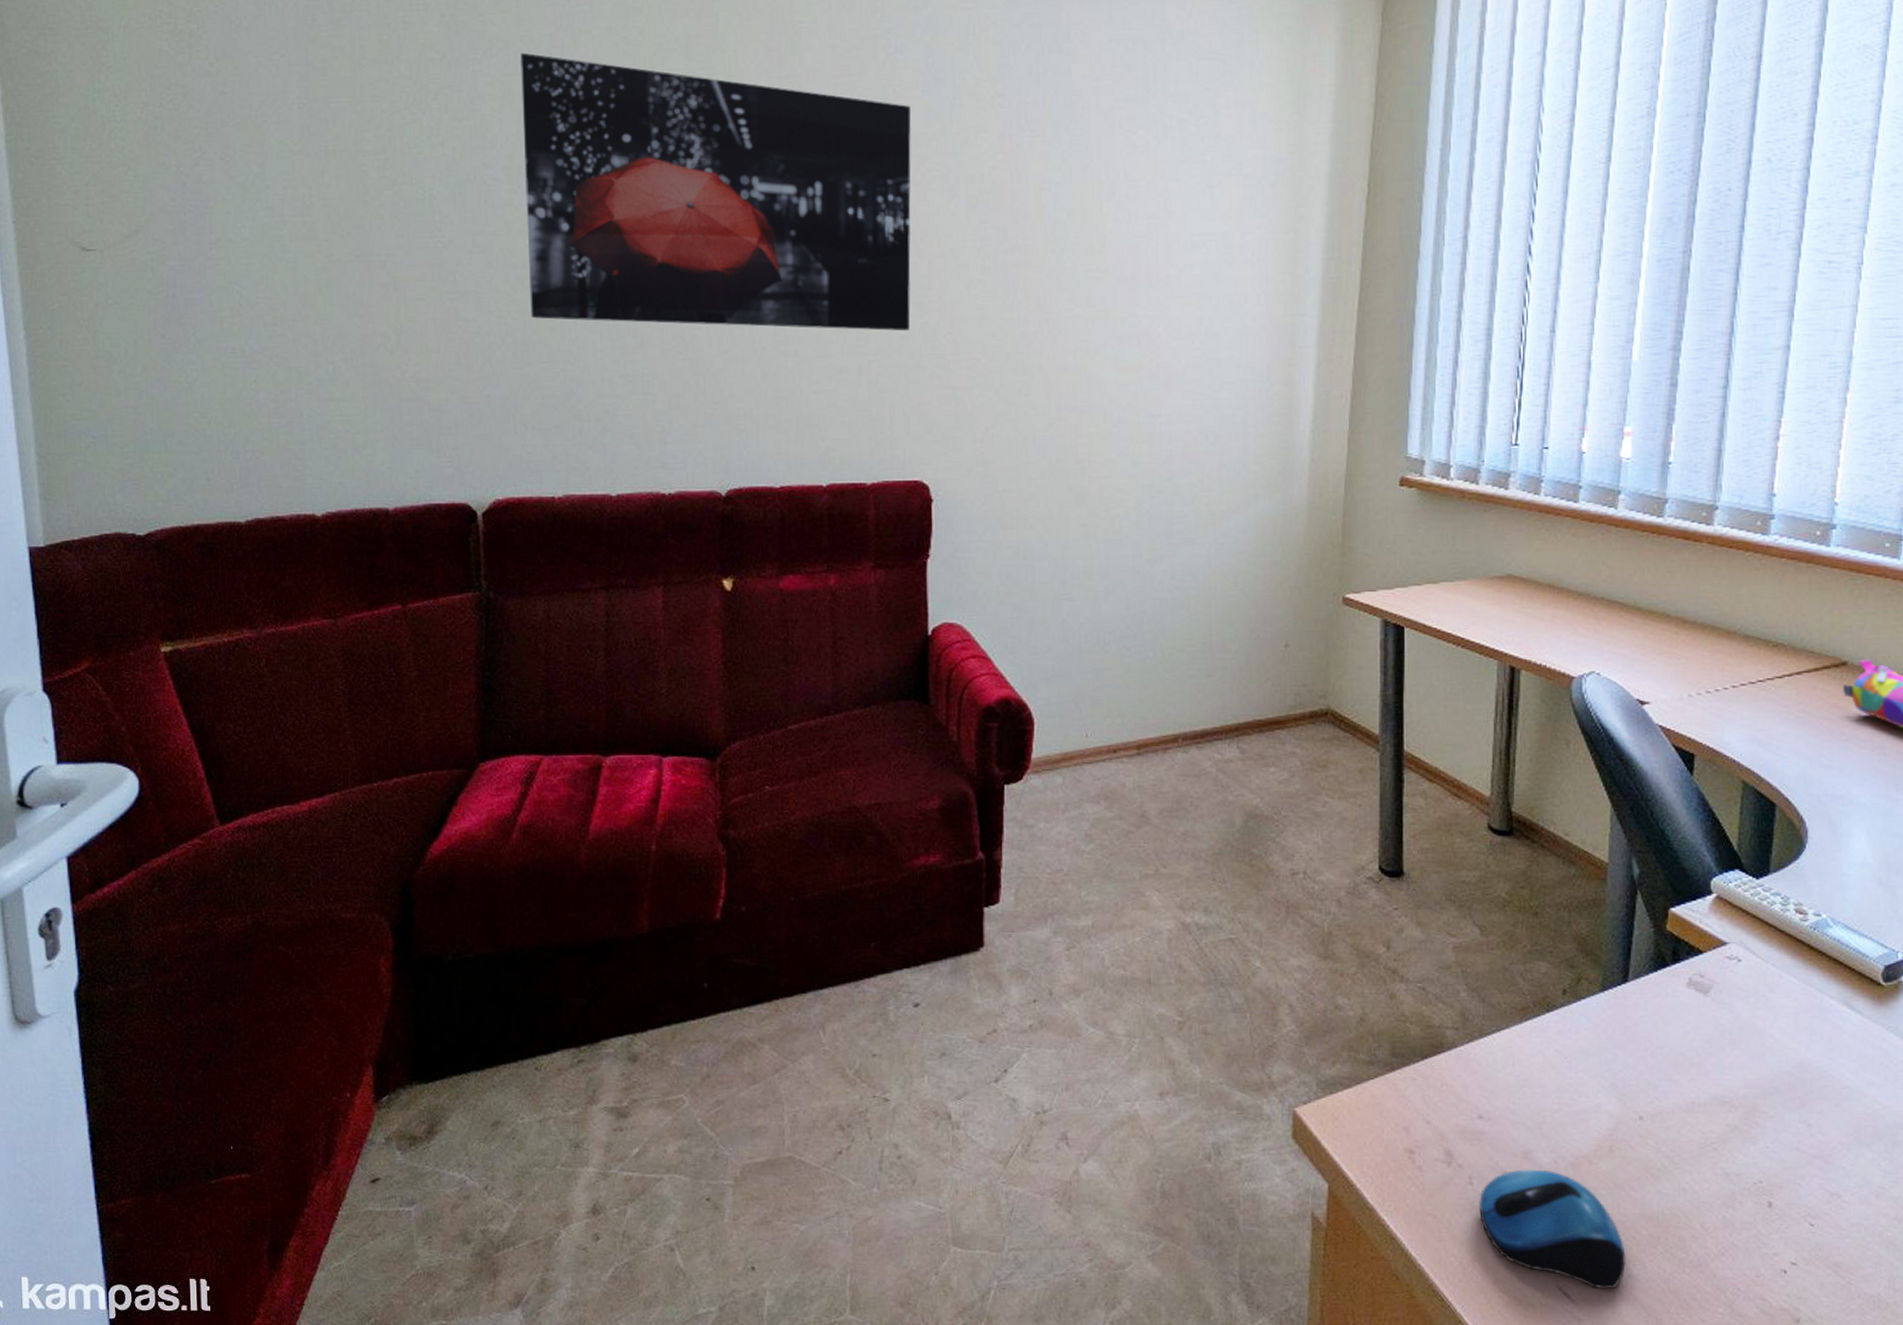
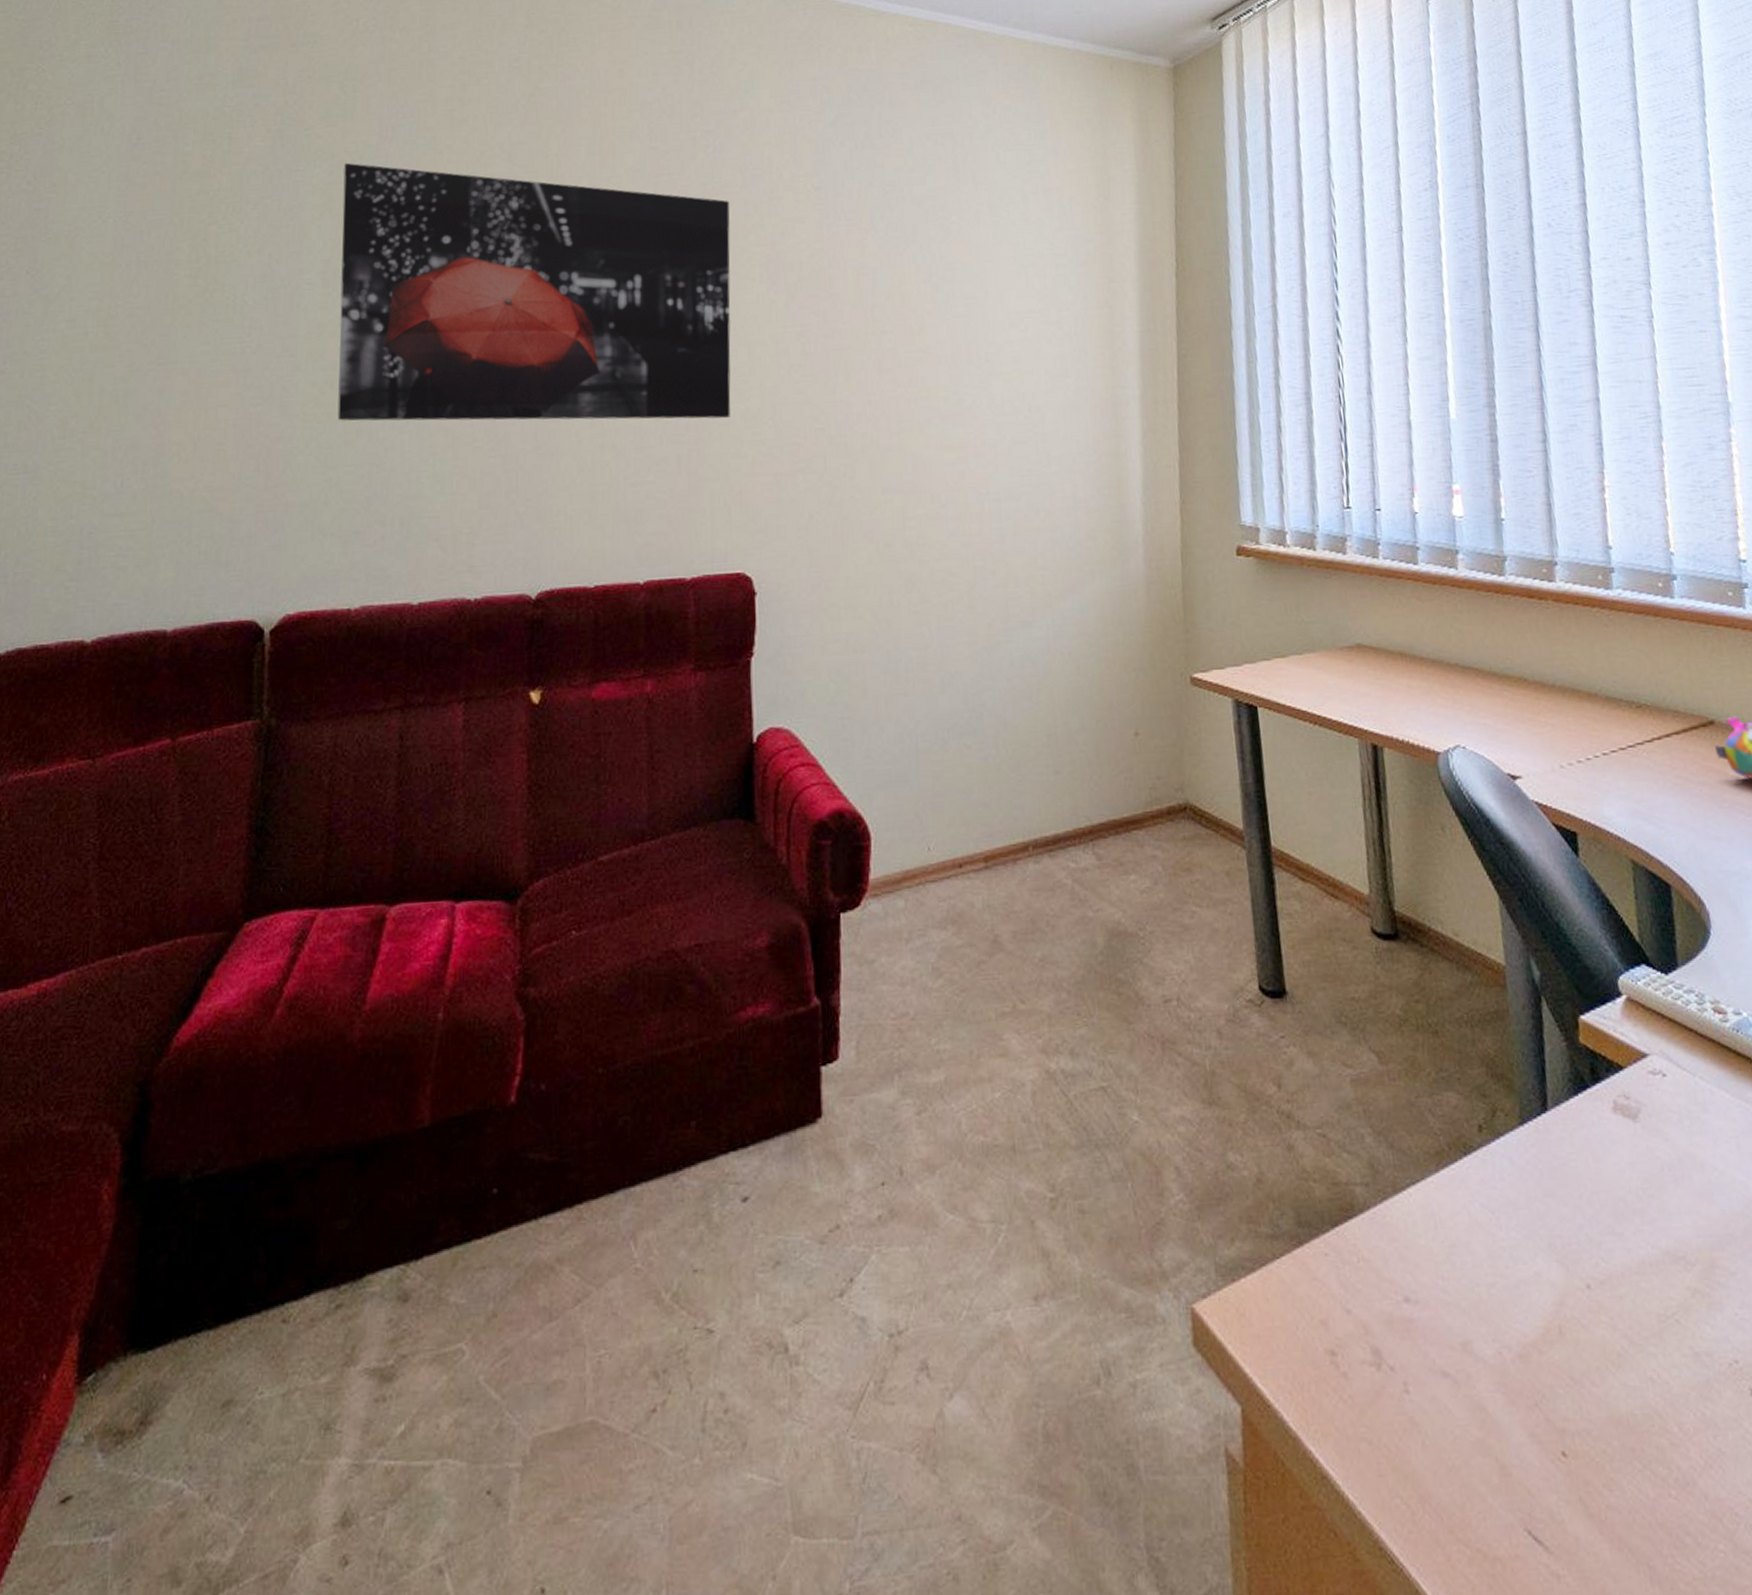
computer mouse: present [1478,1169,1626,1290] -> none [1418,1365,1602,1529]

